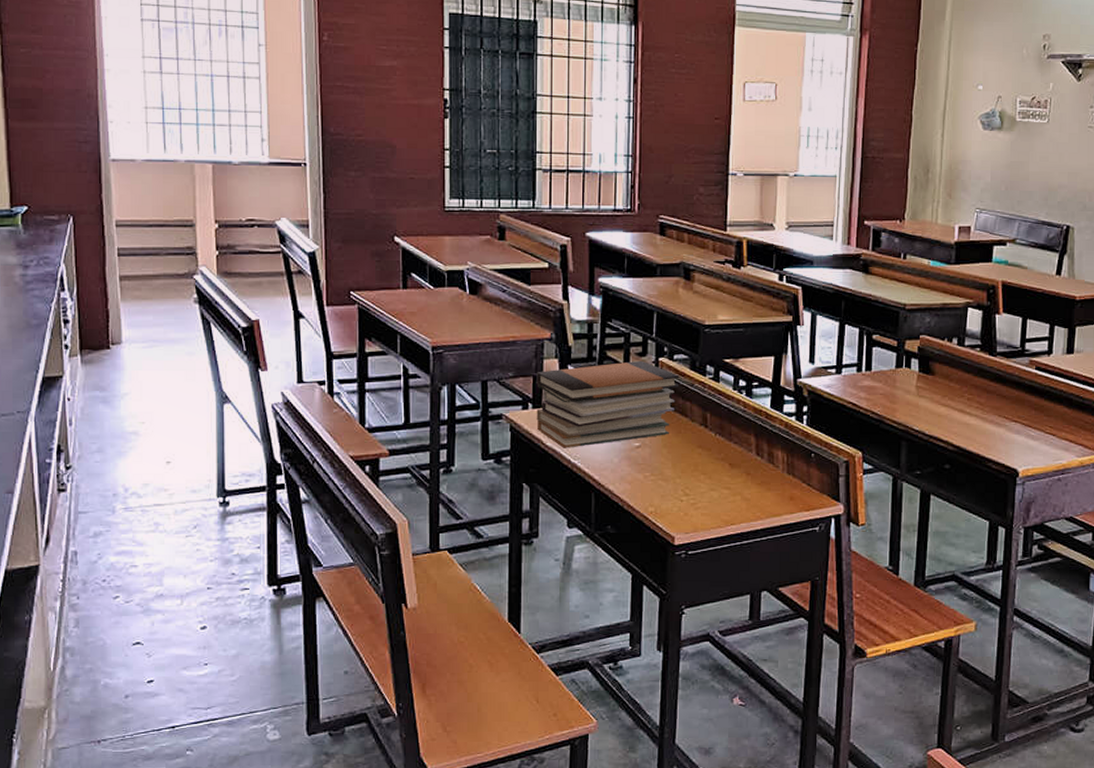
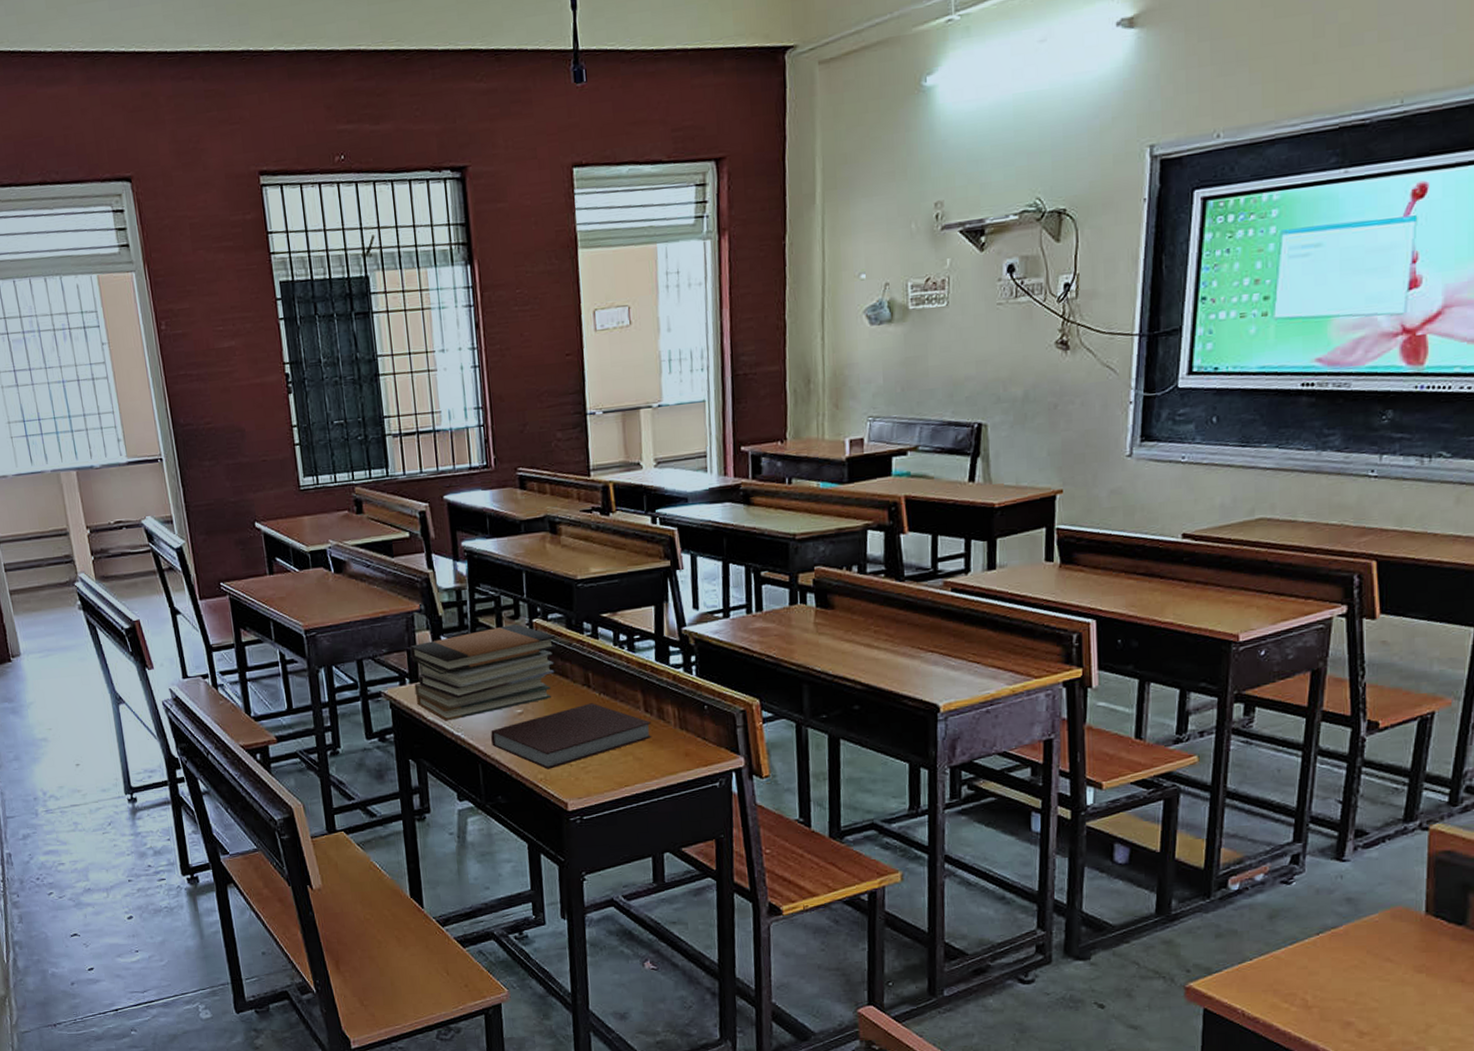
notebook: none [607,442,761,503] -> present [491,703,652,770]

